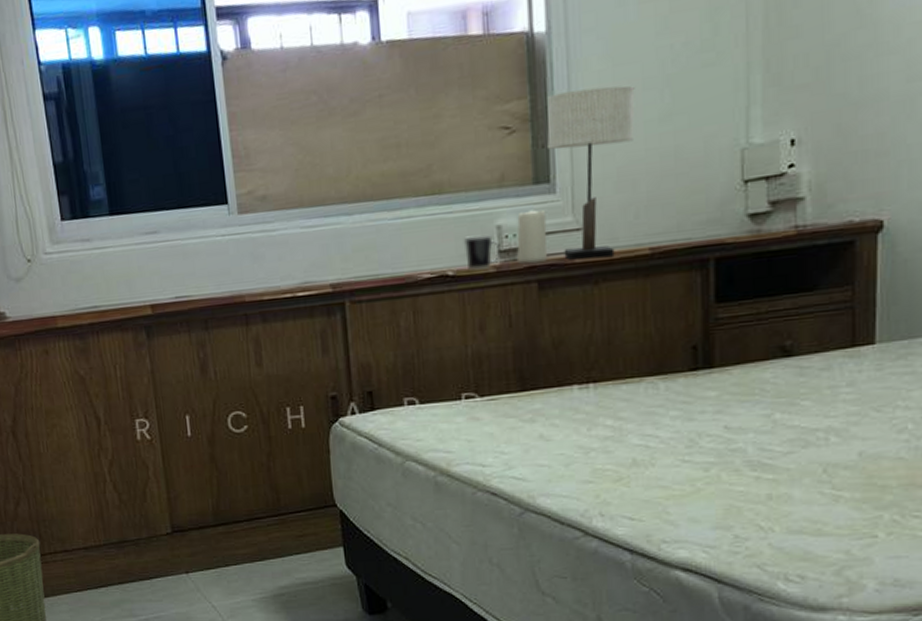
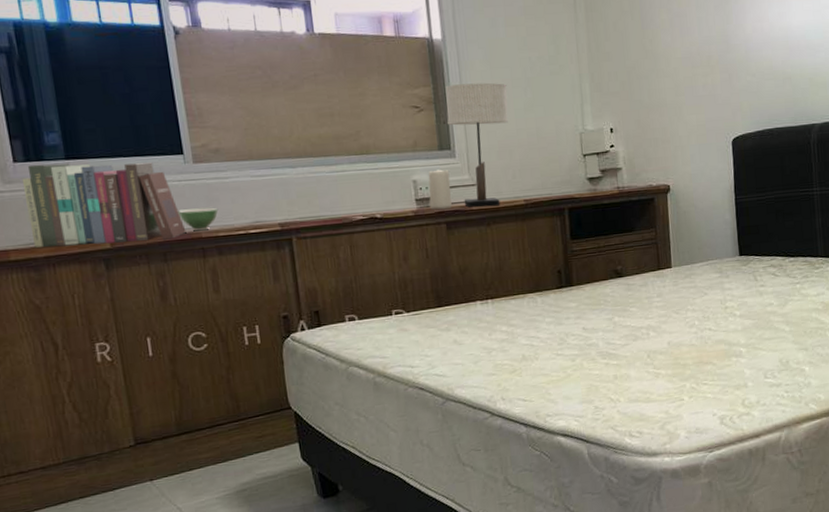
books: none [68,215,229,315] -> present [21,162,186,249]
bowl: none [220,266,264,295] -> present [178,207,219,232]
mug: present [463,234,501,271] -> none [387,186,417,214]

